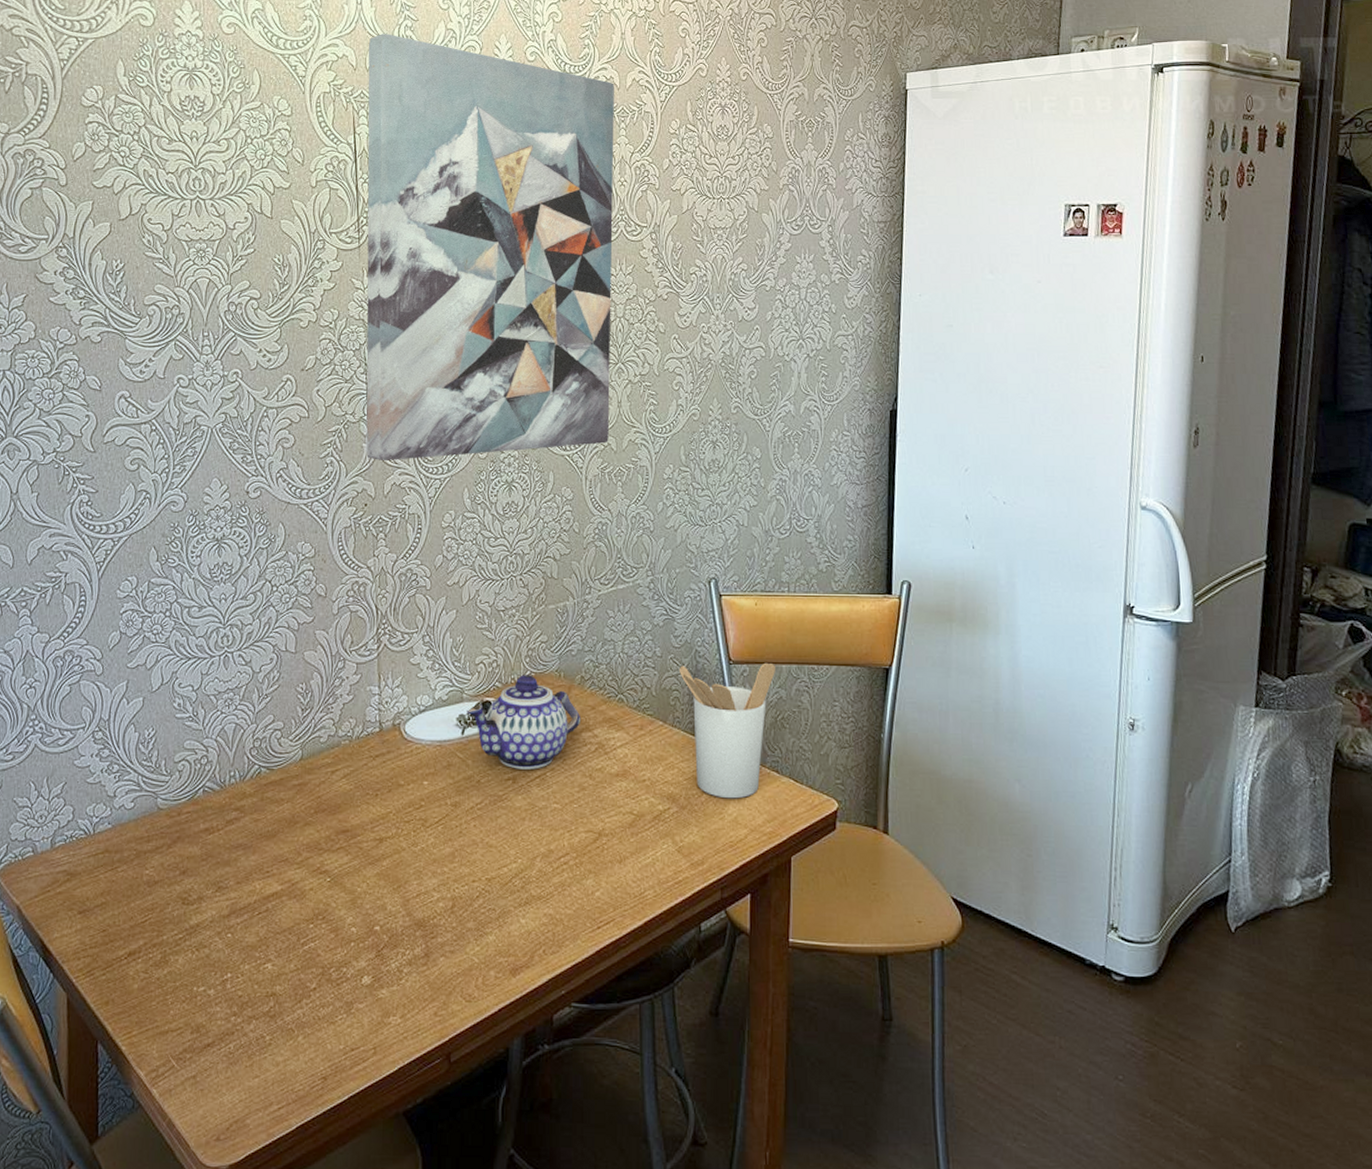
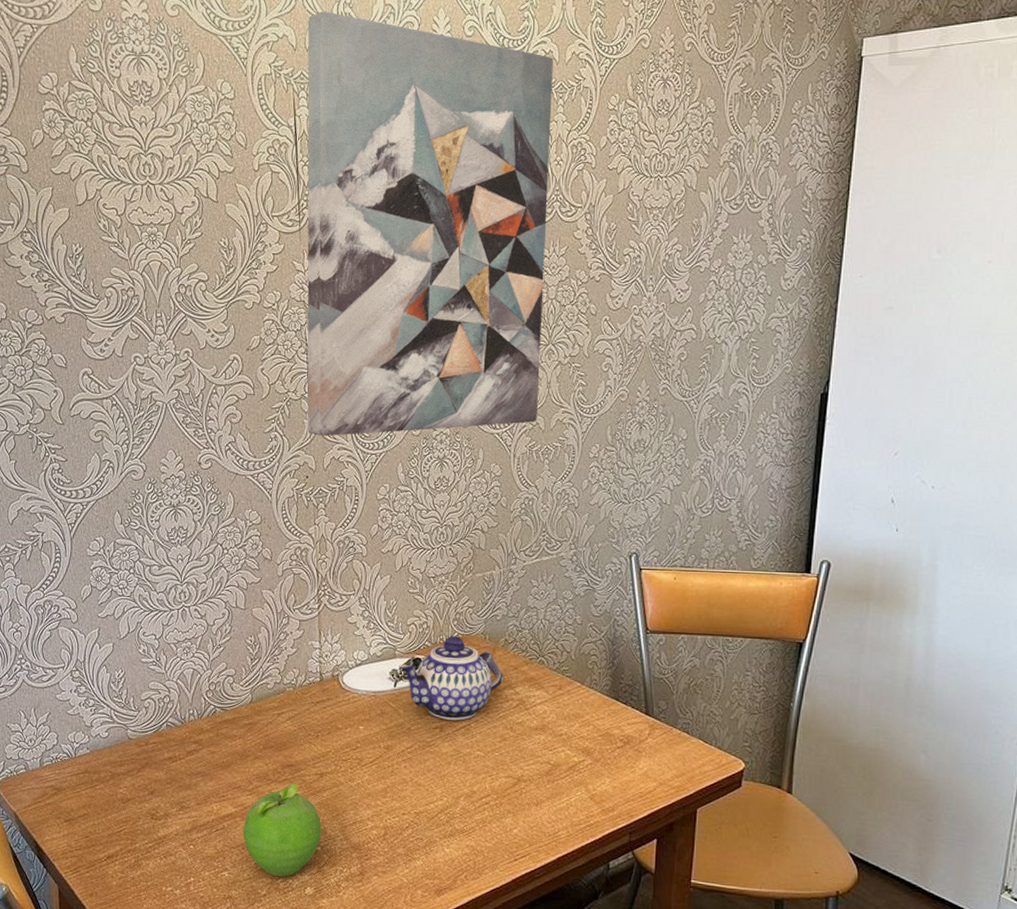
fruit: none [289,851,381,965] -> present [242,782,322,877]
utensil holder: present [680,662,775,799] -> none [598,633,691,755]

